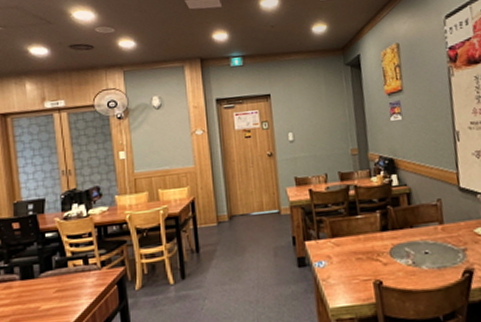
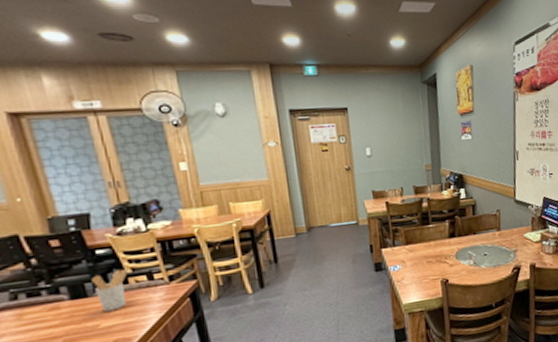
utensil holder: none [39,252,68,294] -> present [91,269,127,312]

